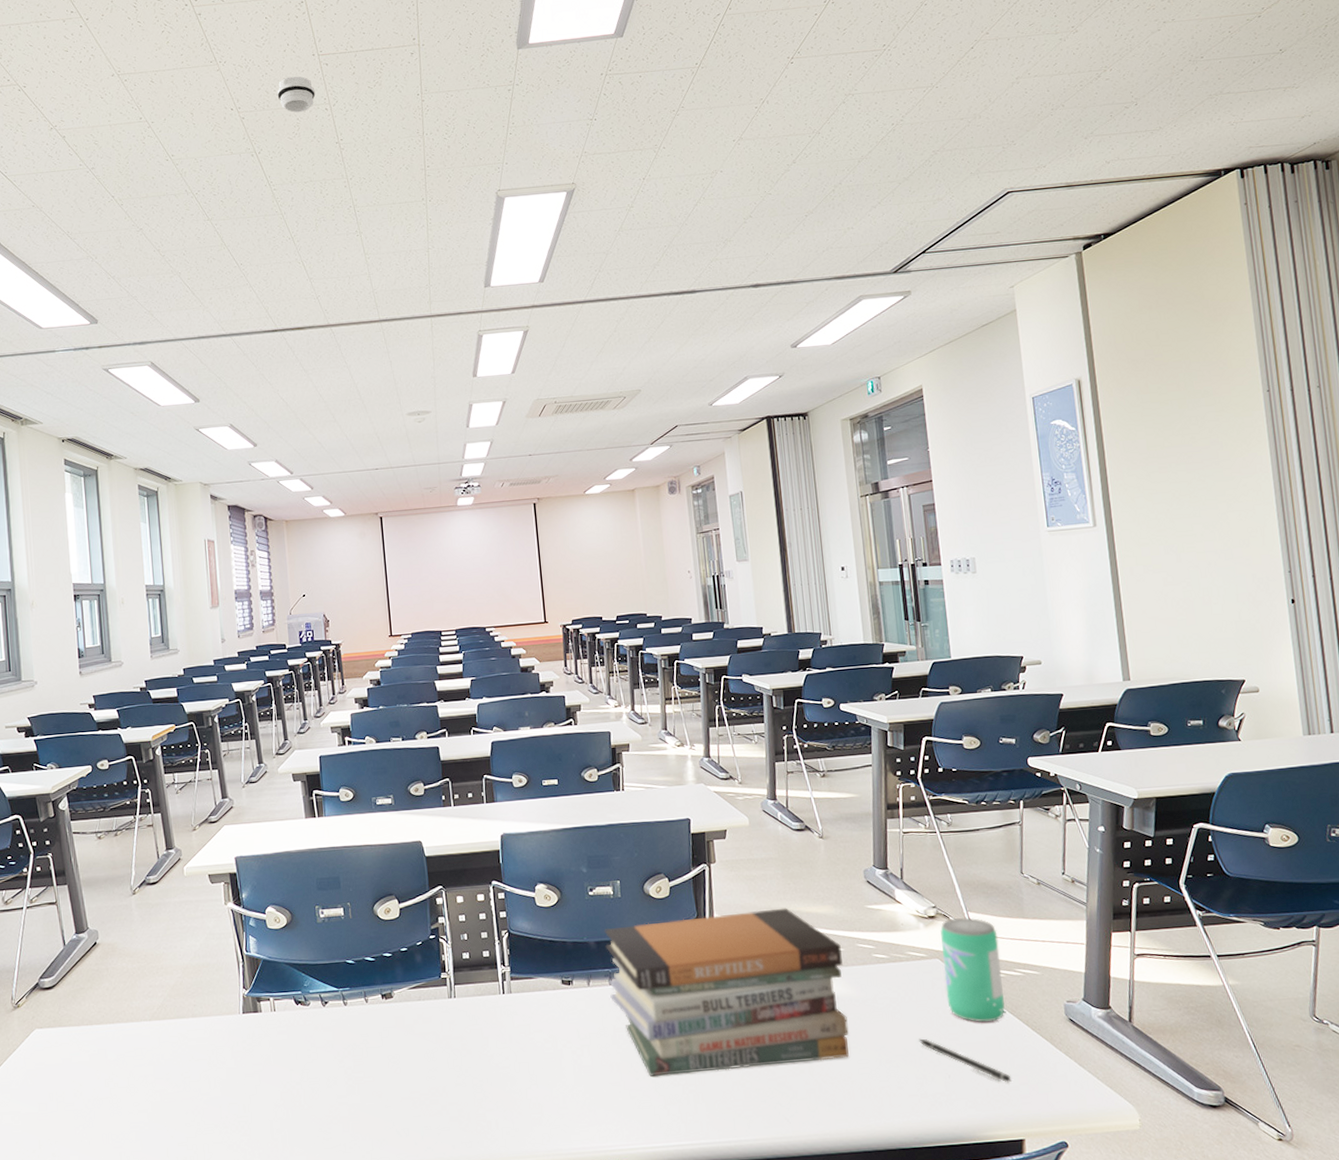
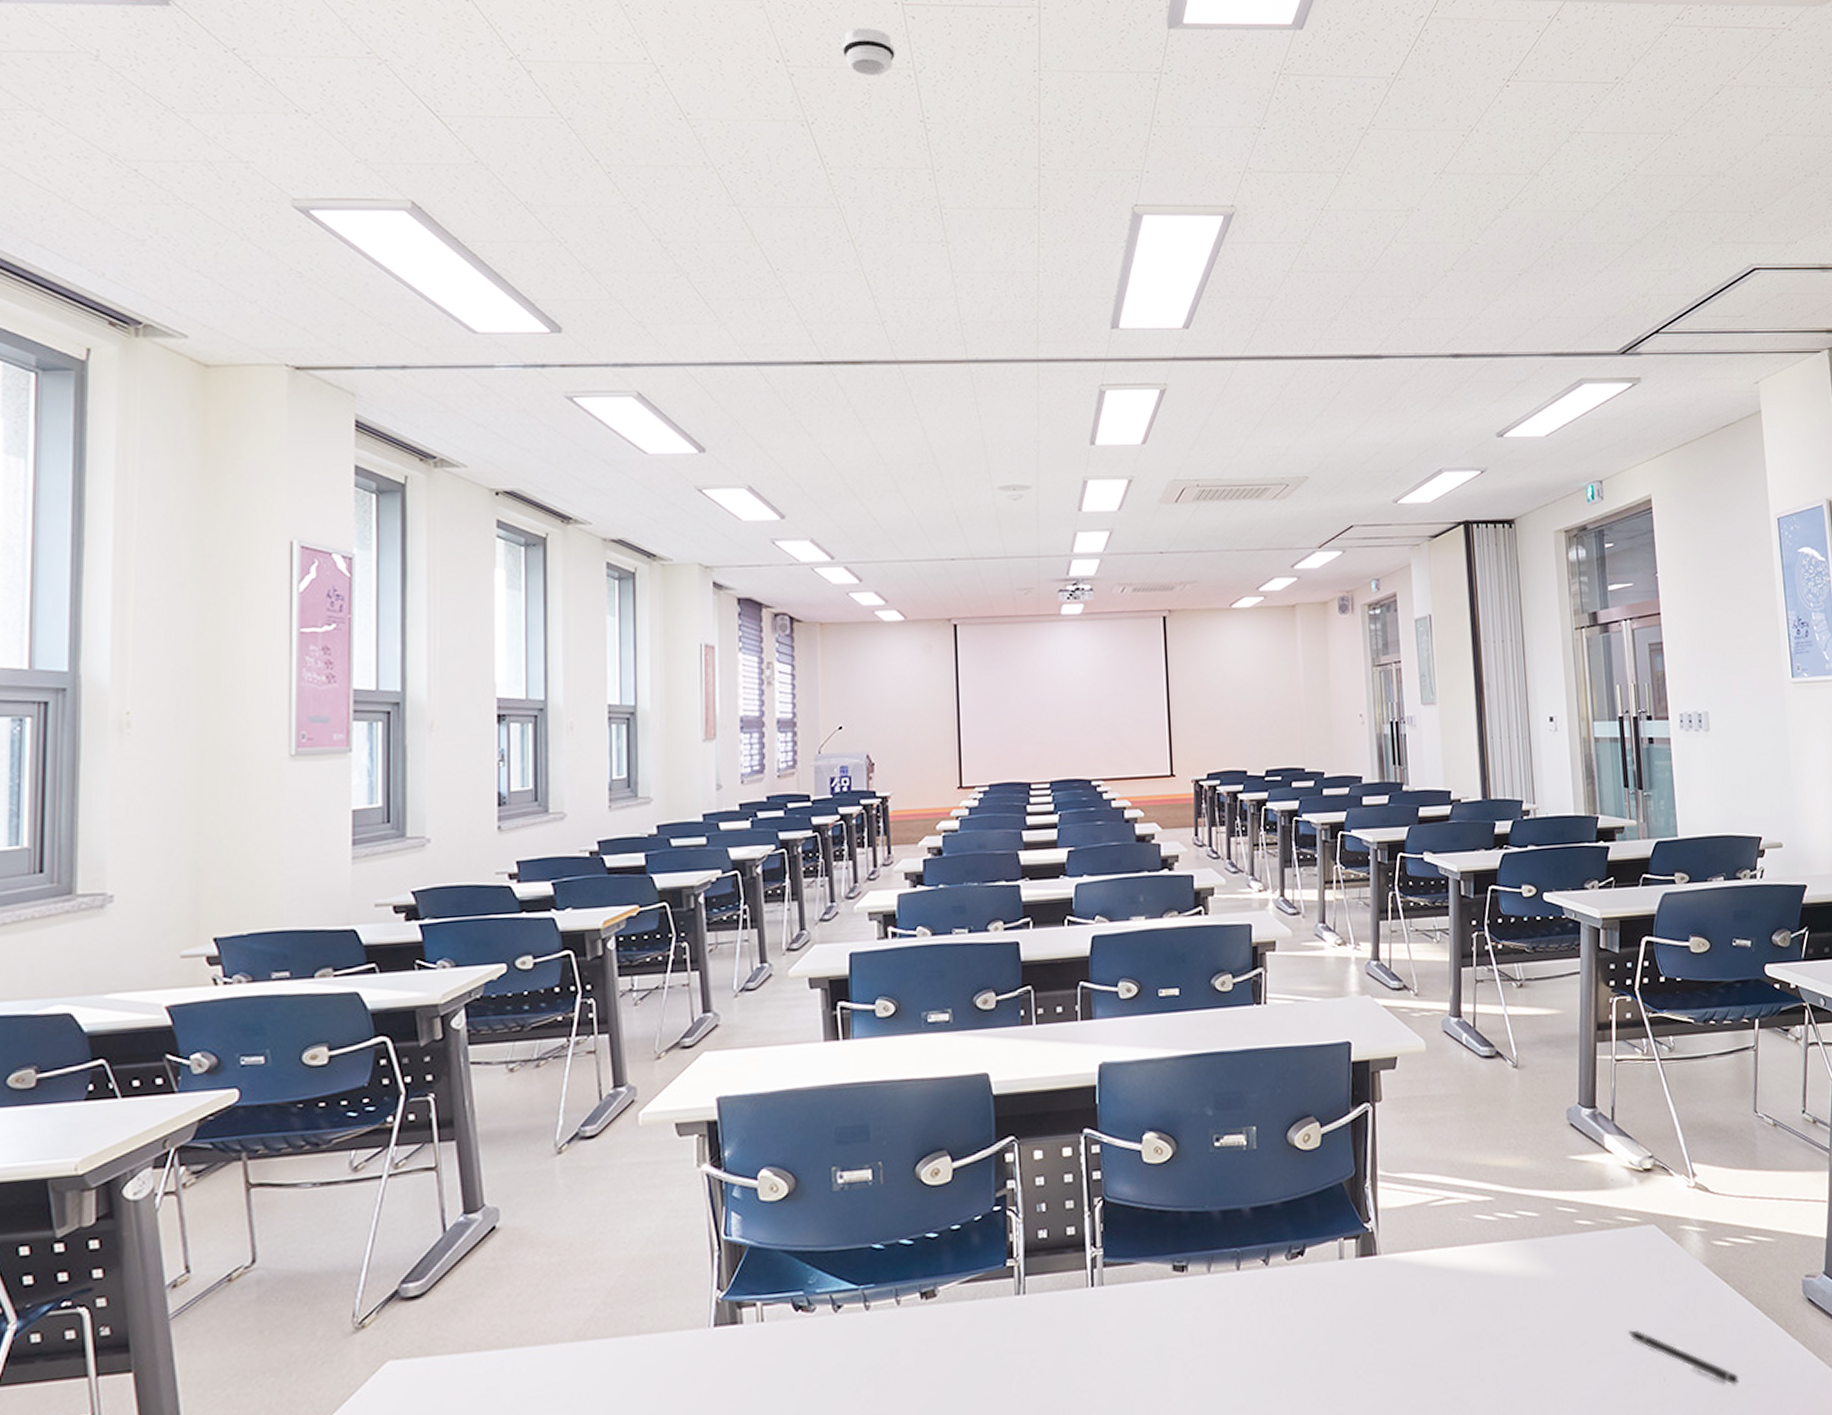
book stack: present [604,908,849,1077] -> none [1232,1160,1543,1396]
beverage can: present [940,917,1005,1023] -> none [1658,1169,1733,1307]

